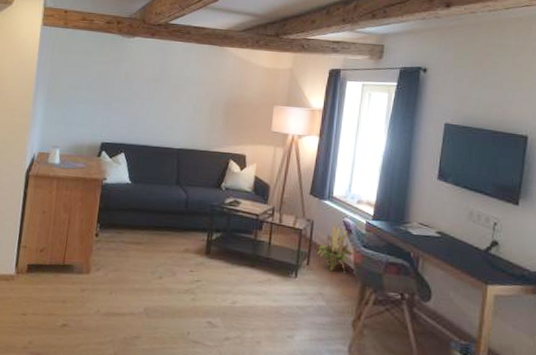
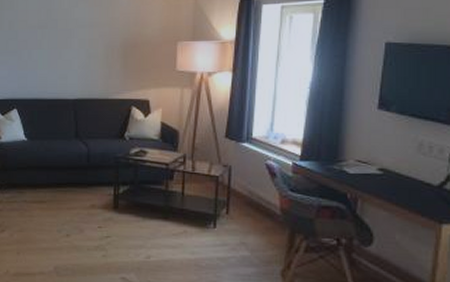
decorative plant: present [317,221,353,271] -> none [237,165,279,219]

